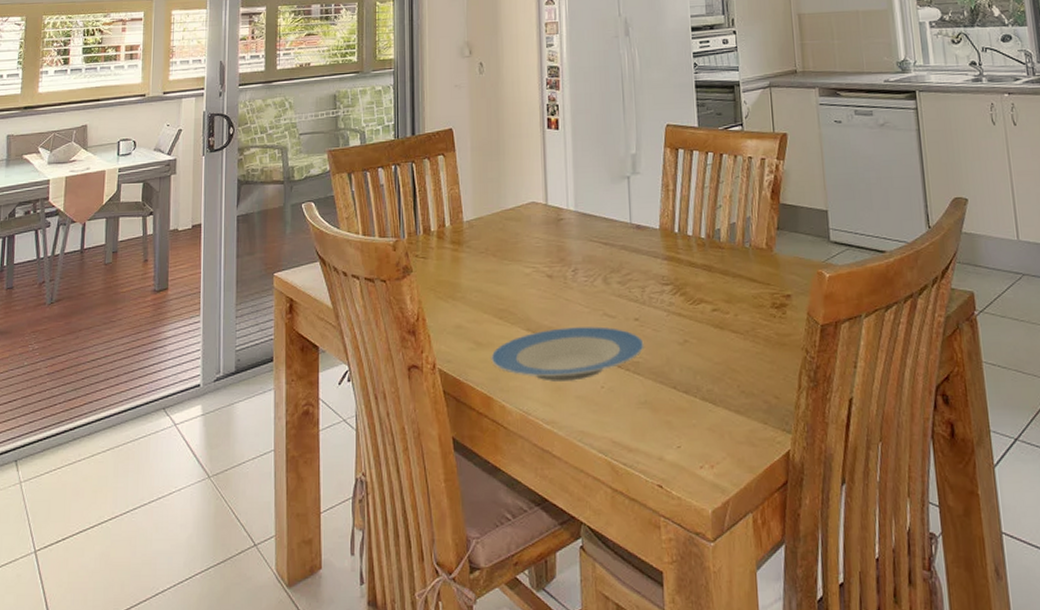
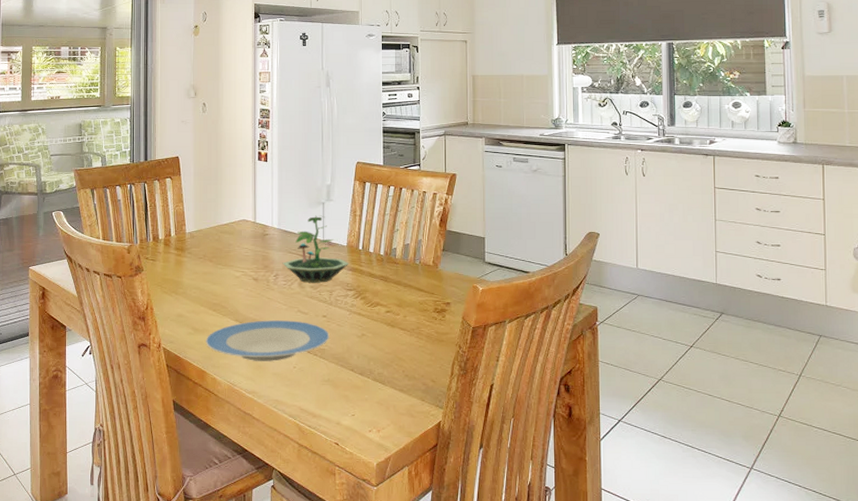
terrarium: none [582,192,664,278] -> present [282,215,349,283]

